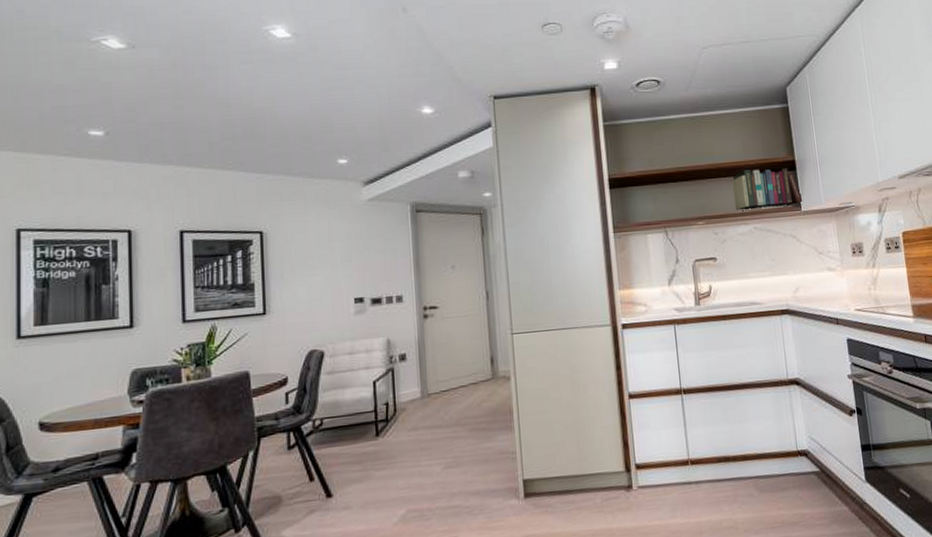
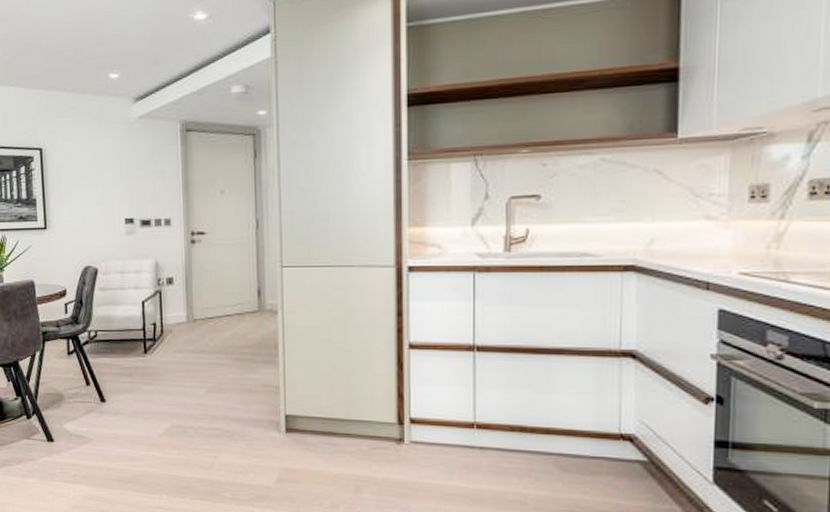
books: present [732,168,802,211] -> none [576,79,680,136]

